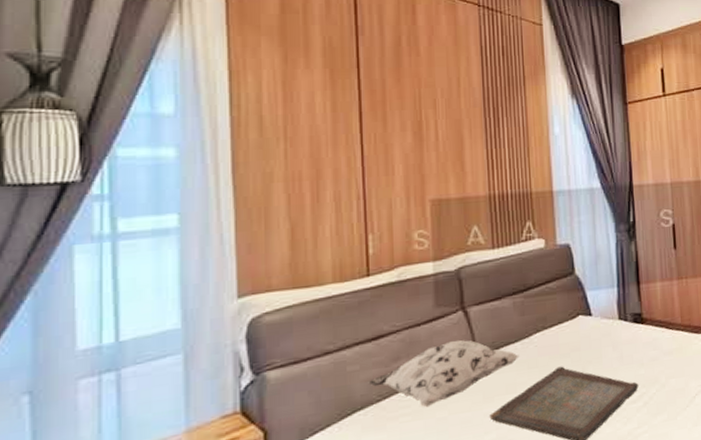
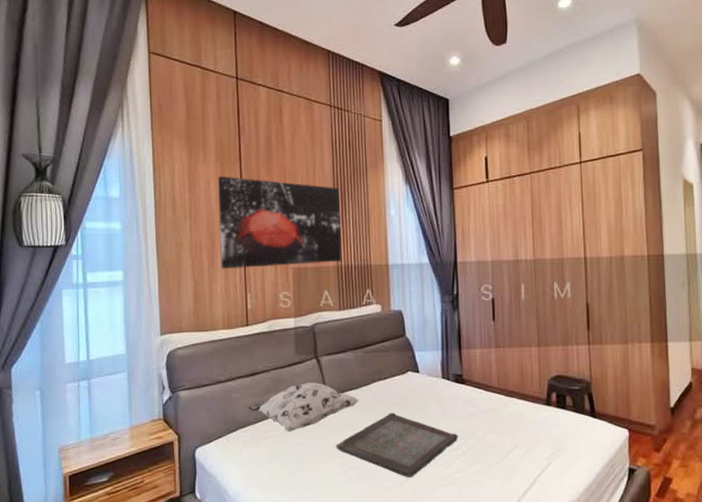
wall art: none [325,86,495,205] -> present [217,176,342,269]

